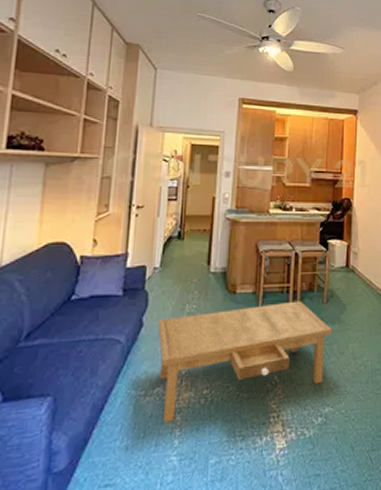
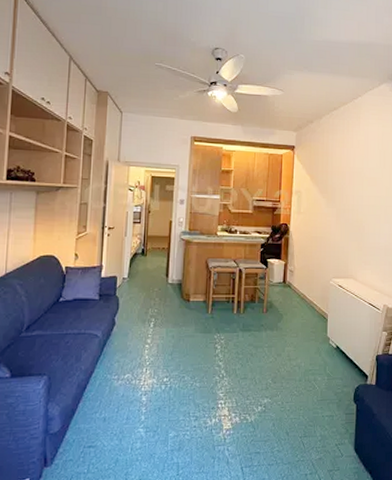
coffee table: present [158,301,333,422] -> none [127,309,271,402]

